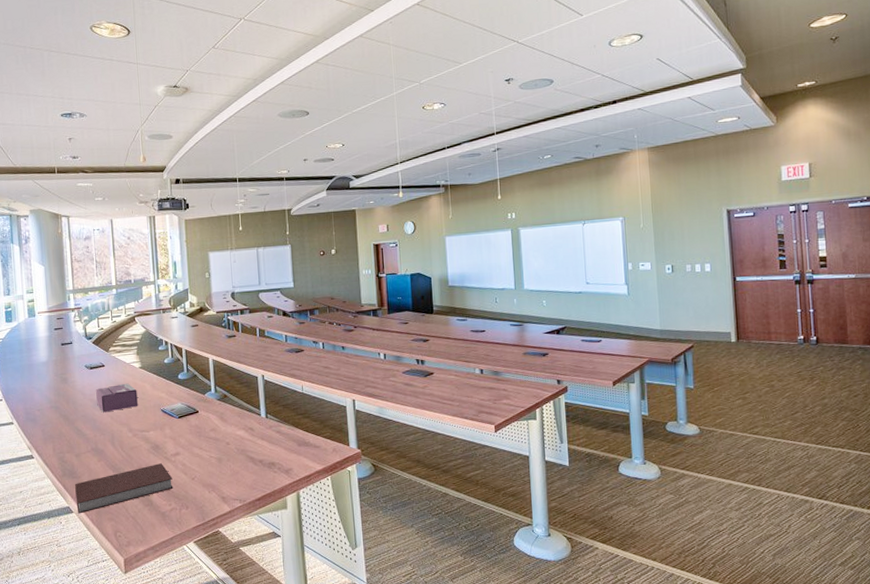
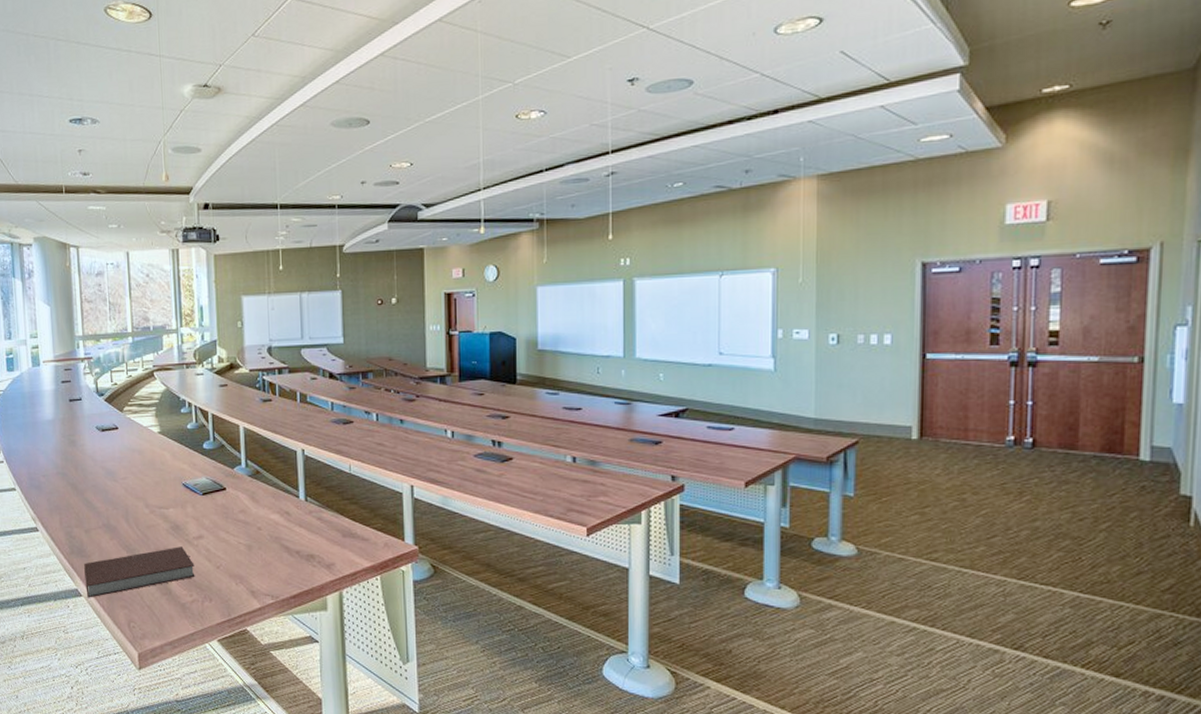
tissue box: present [96,383,138,413] -> none [108,450,156,483]

